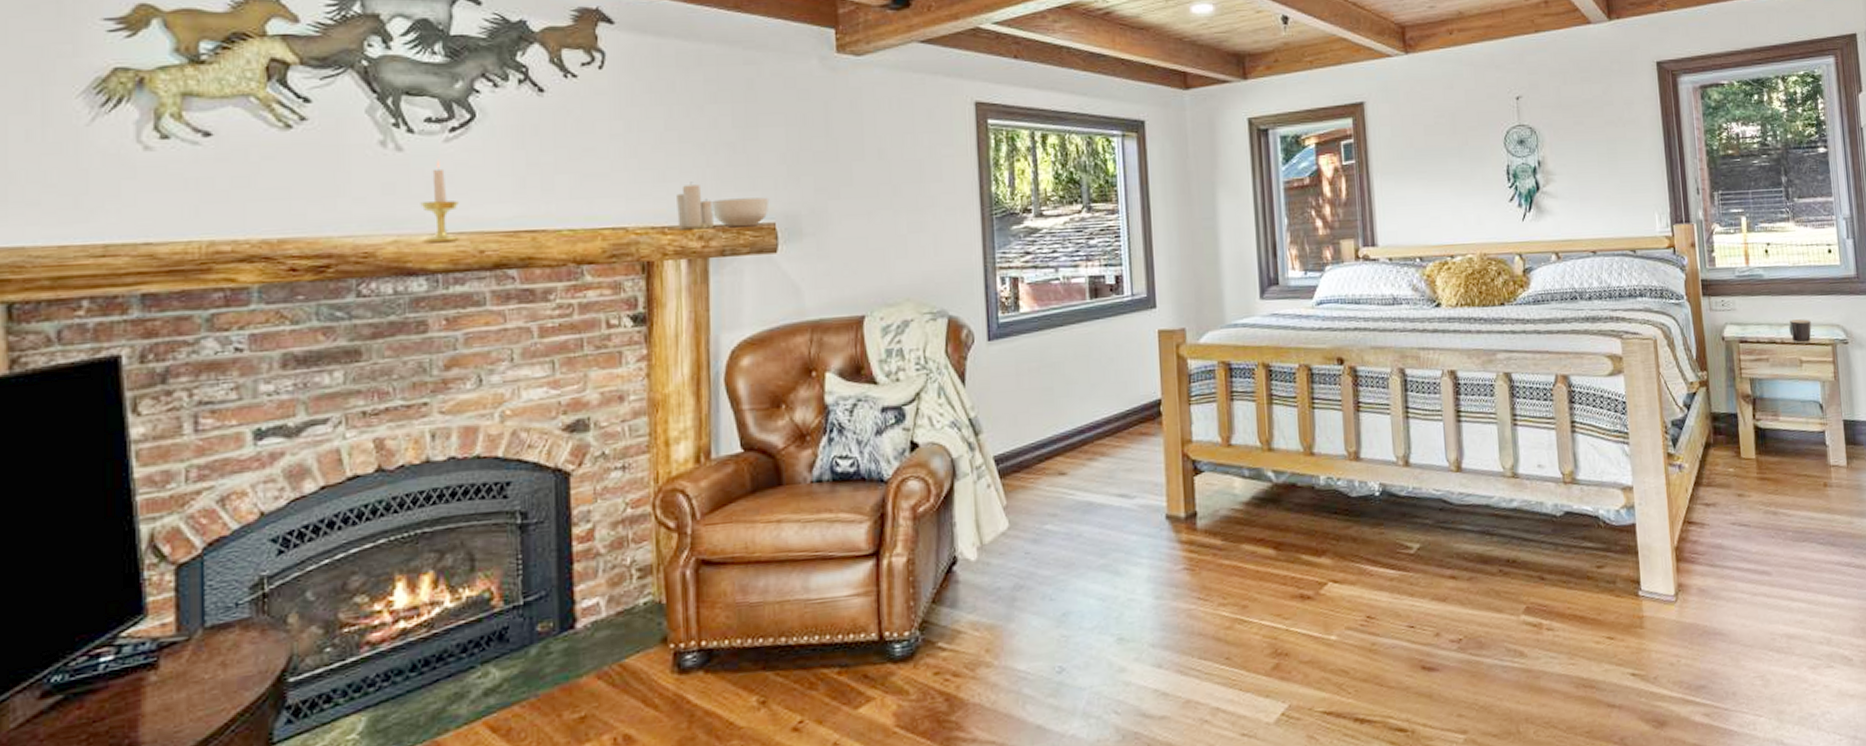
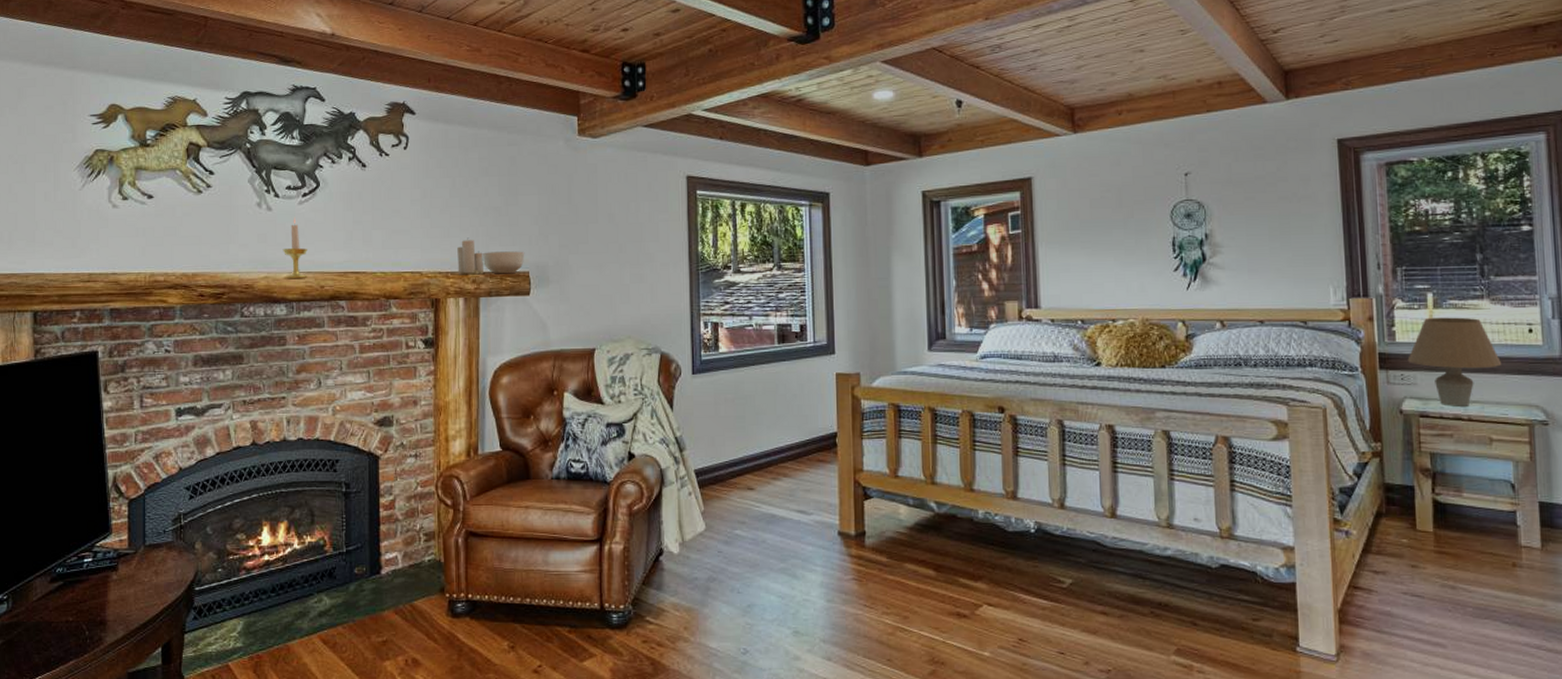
table lamp: none [1726,240,1808,331] -> present [1407,317,1502,406]
mug: present [1789,319,1812,344] -> none [1478,397,1505,423]

